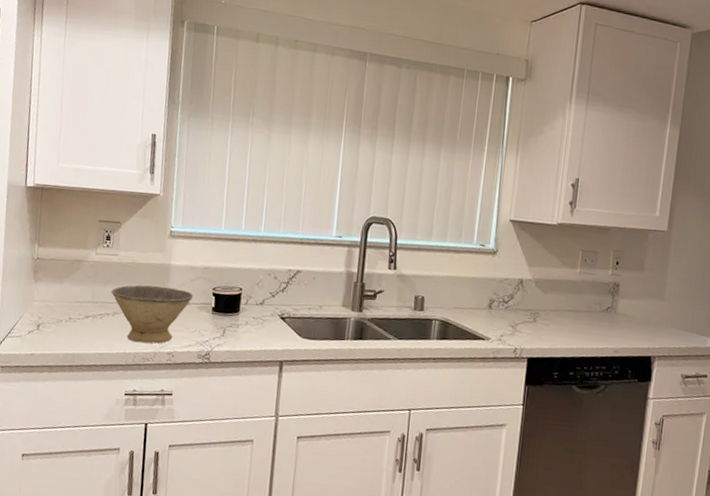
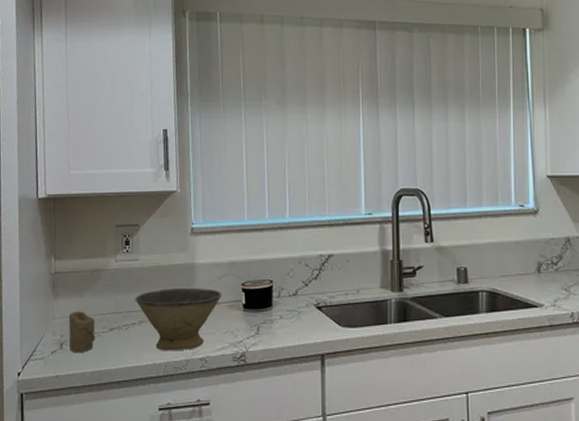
candle: none [45,296,72,335] -> present [68,311,96,353]

